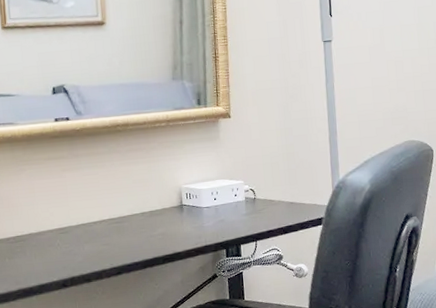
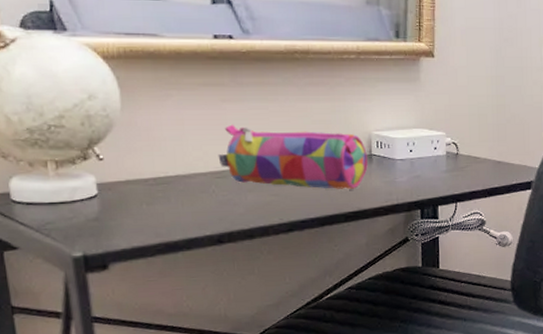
pencil case: none [61,188,180,237] -> present [218,124,368,189]

